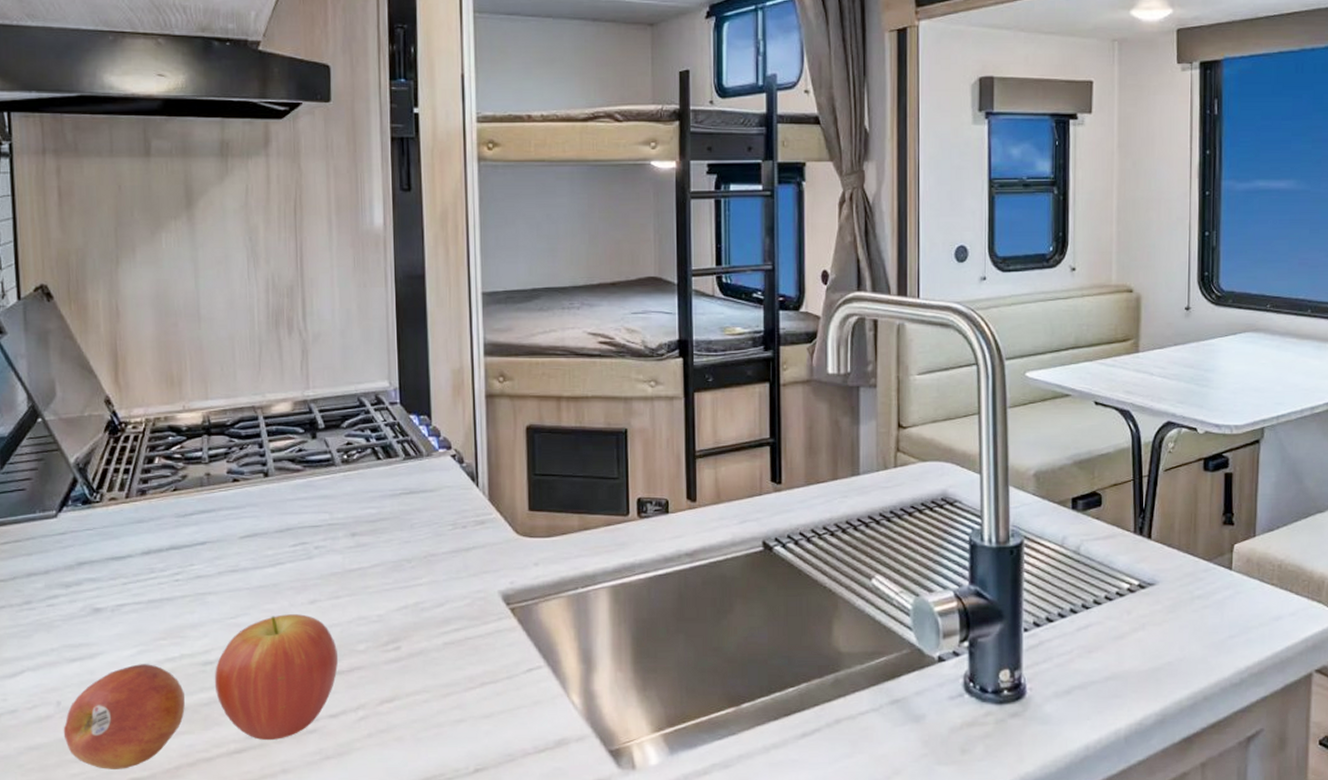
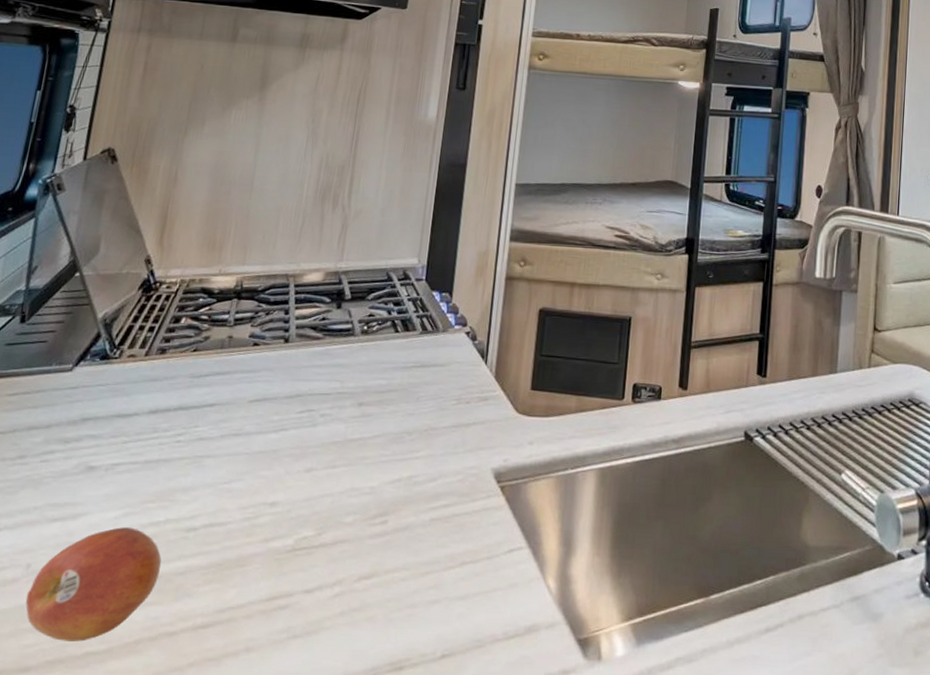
fruit: present [214,614,339,741] -> none [193,482,325,616]

